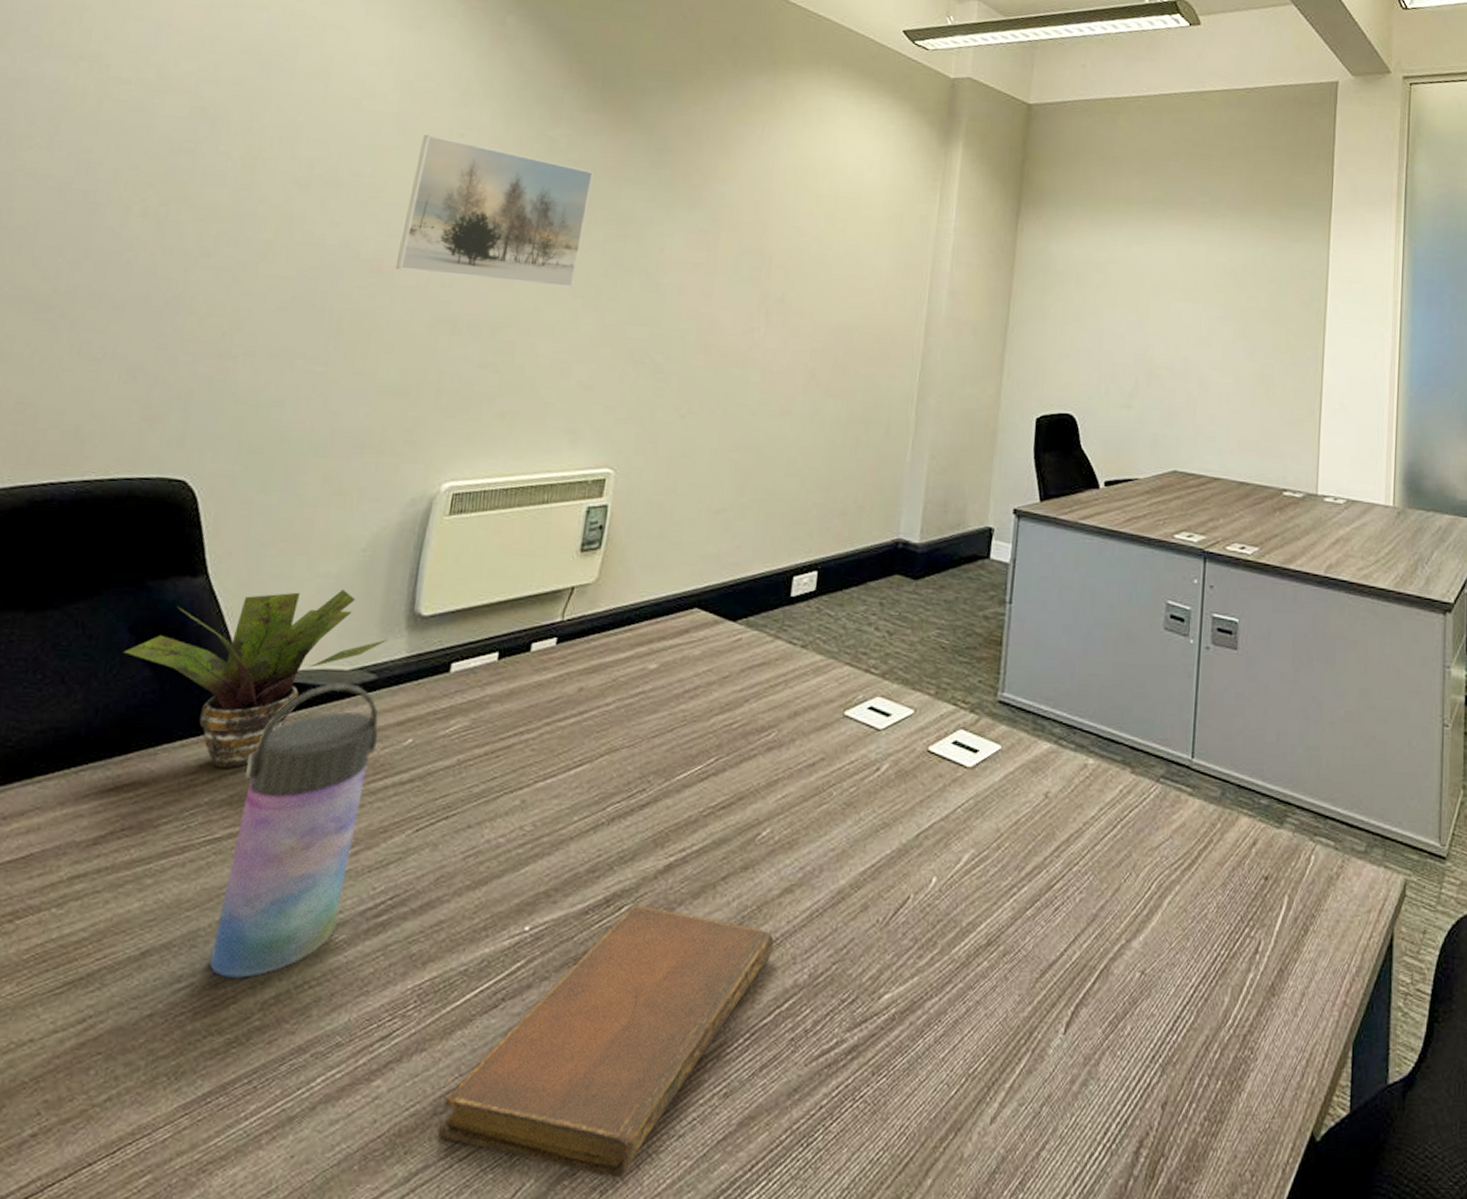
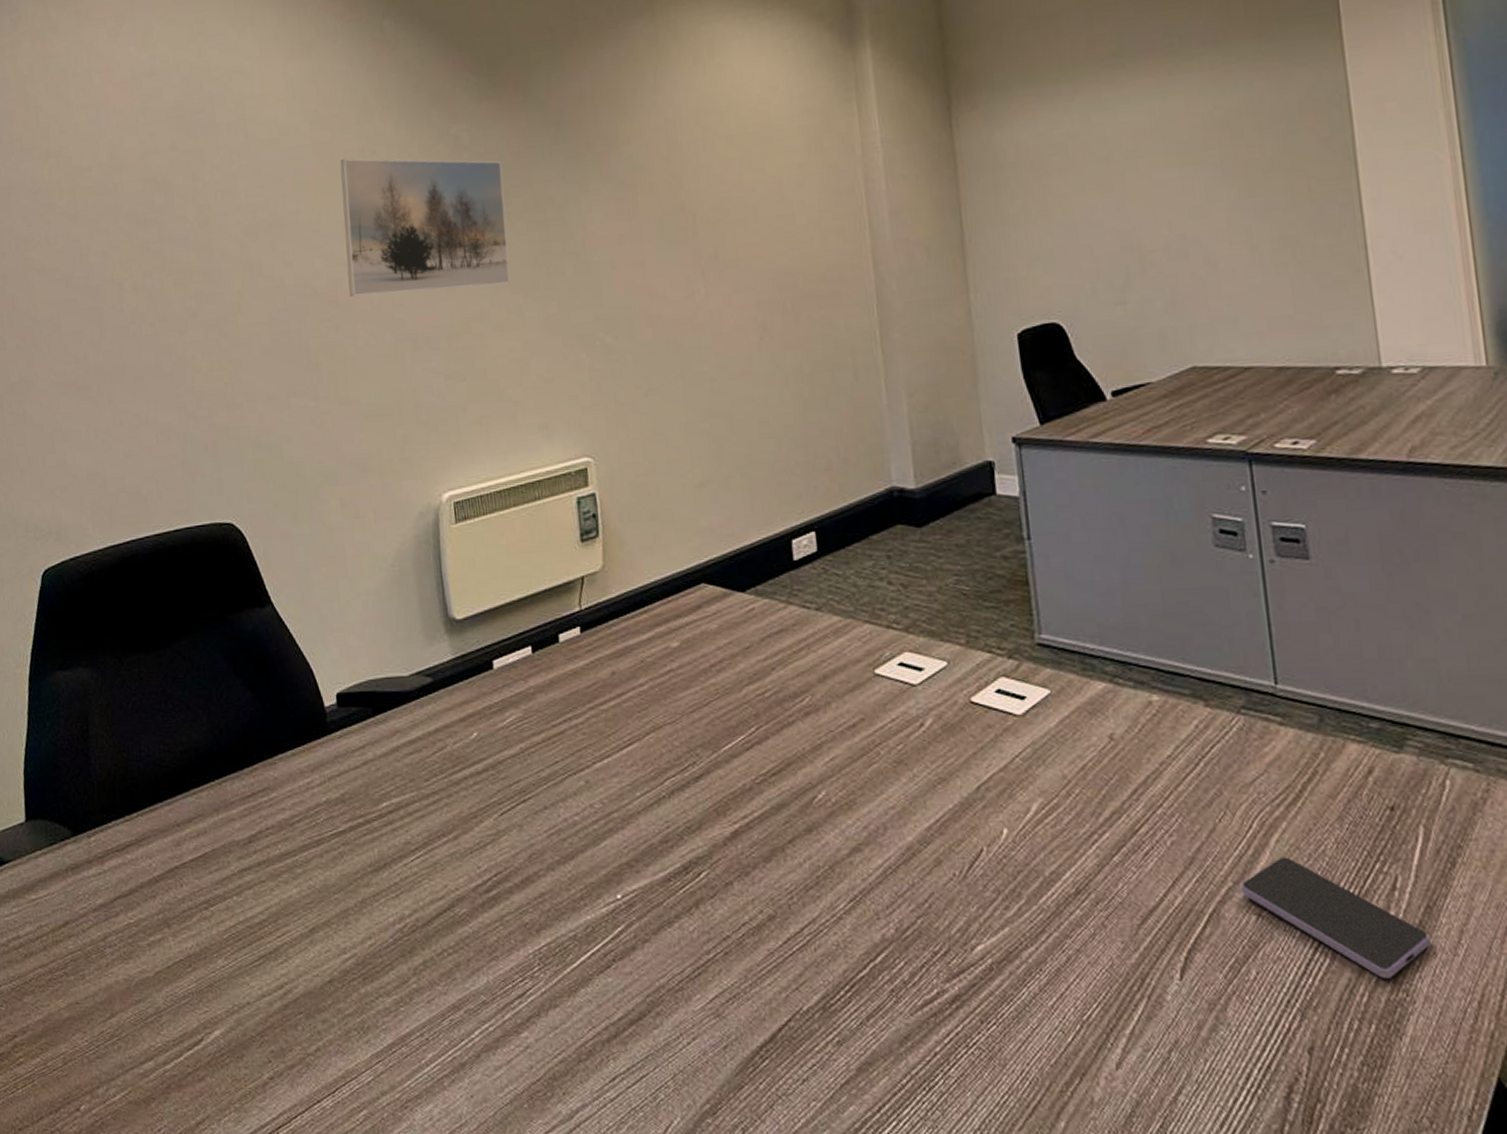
potted plant: present [123,590,387,769] -> none [226,604,433,772]
water bottle: present [209,683,379,978] -> none [347,688,456,949]
notebook: present [437,905,774,1178] -> none [585,870,854,1117]
smartphone: none [1132,918,1278,1036] -> present [1241,857,1431,978]

